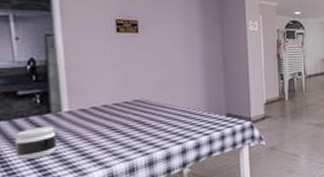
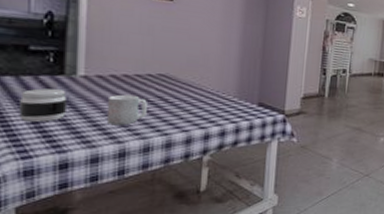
mug: none [91,122,128,153] -> present [106,94,147,126]

